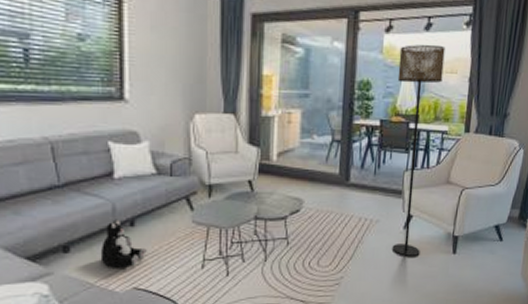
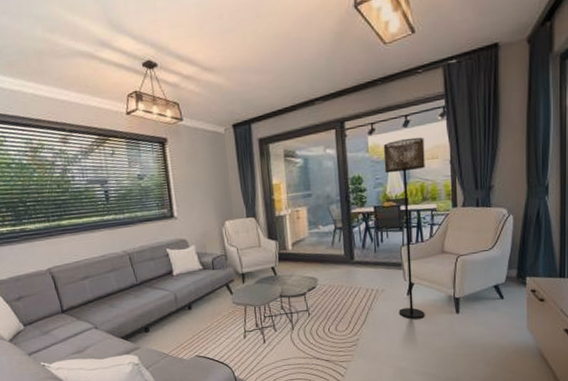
plush toy: present [100,219,147,268] -> none [170,305,202,341]

